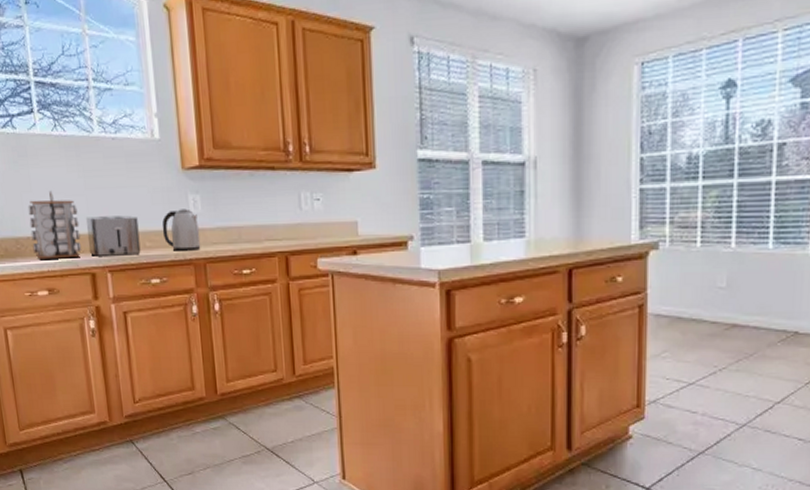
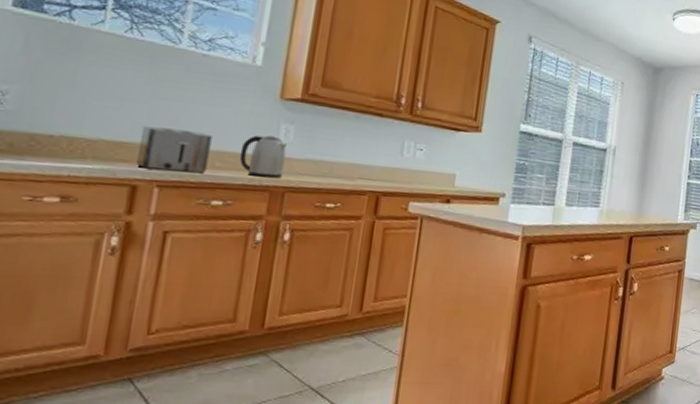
spice rack: present [27,190,82,260] -> none [52,91,135,166]

